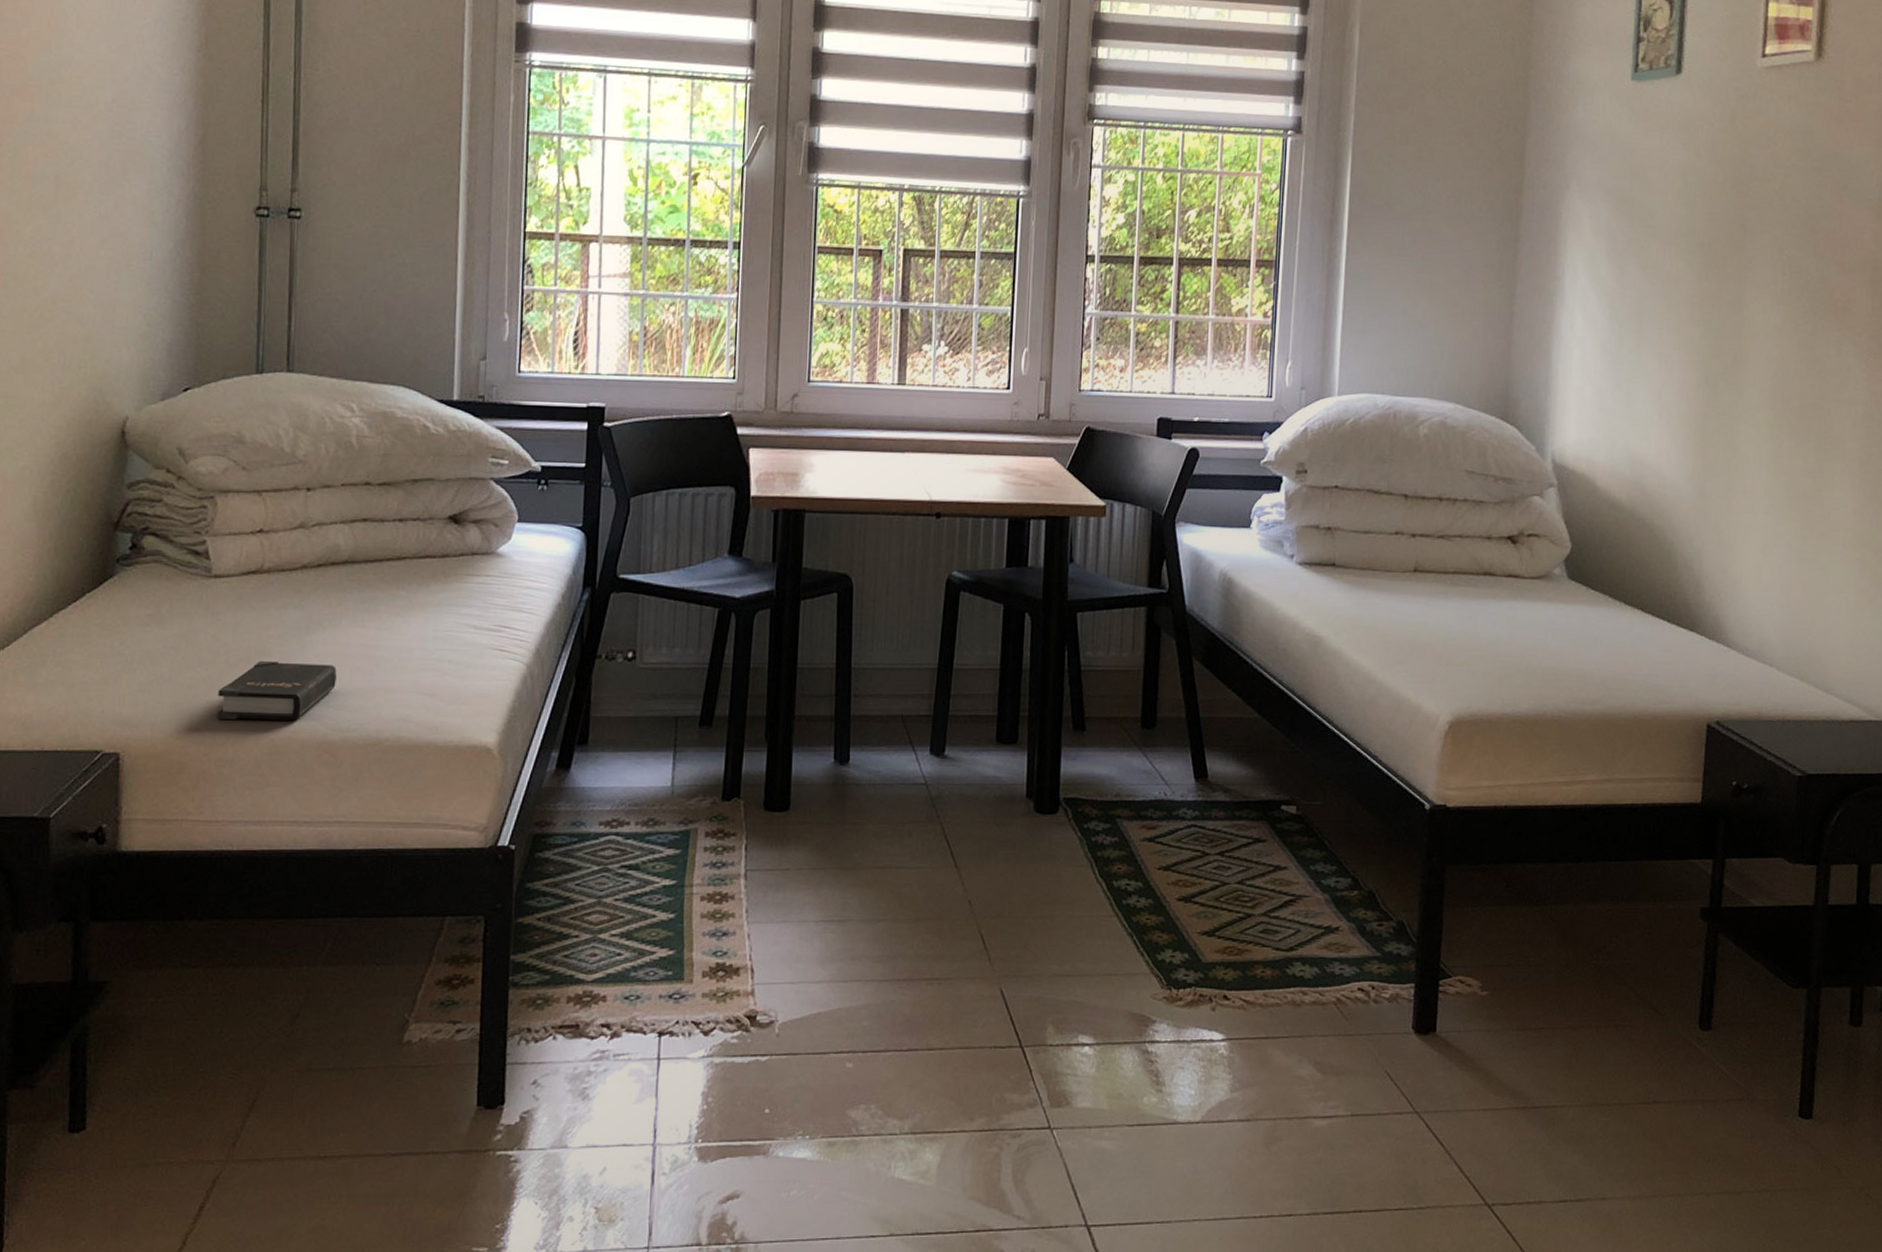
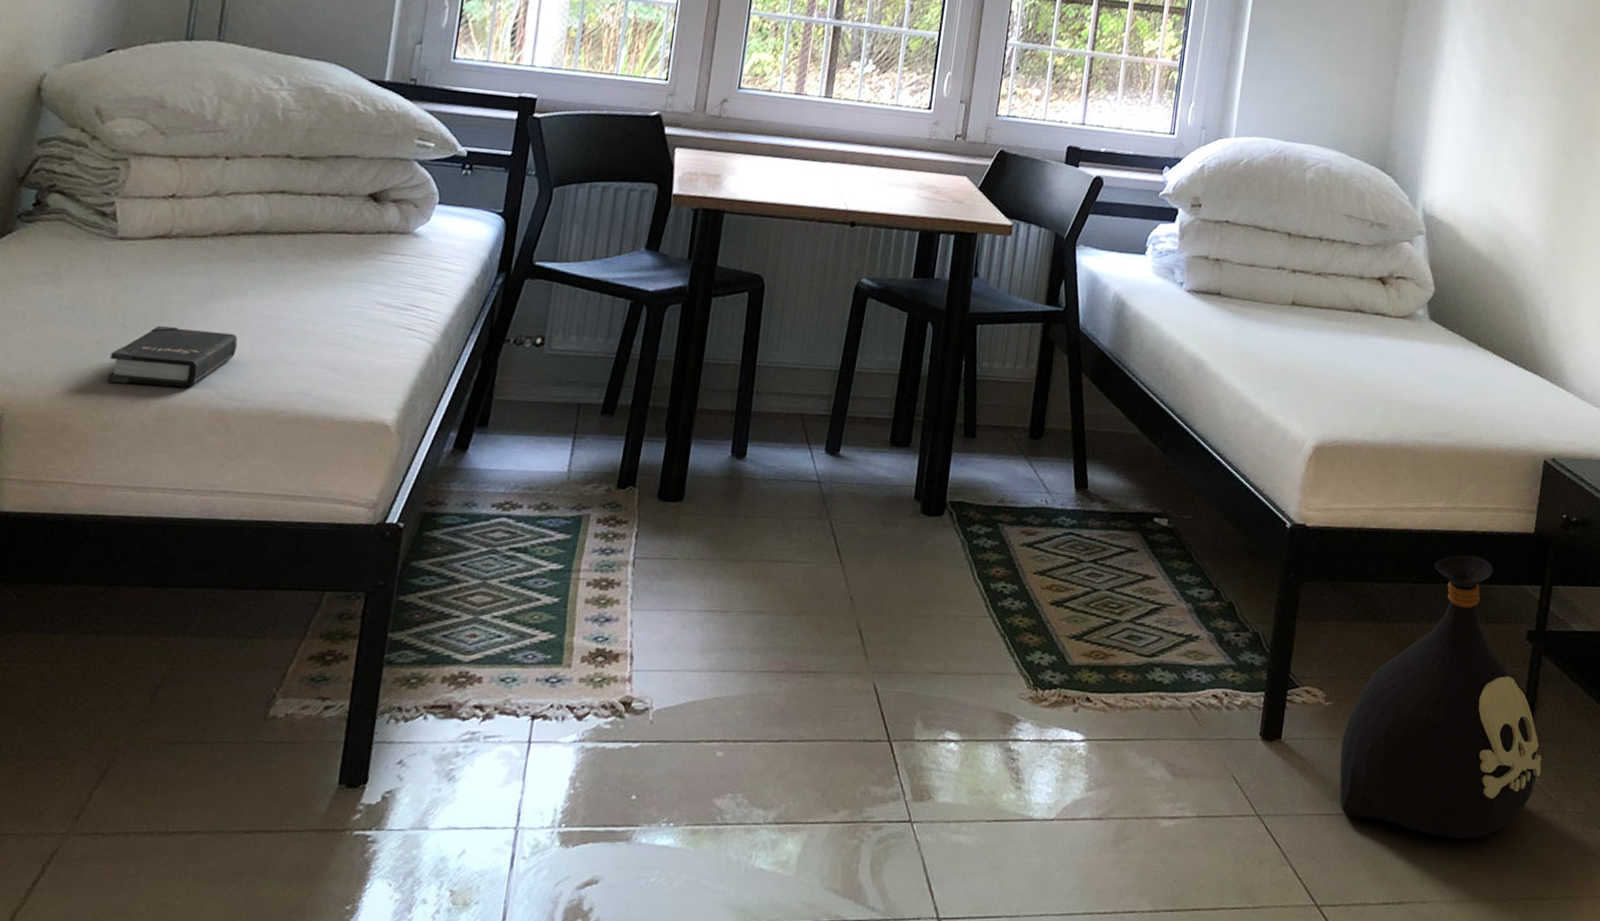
bag: none [1501,830,1726,1131] -> present [1339,555,1542,839]

